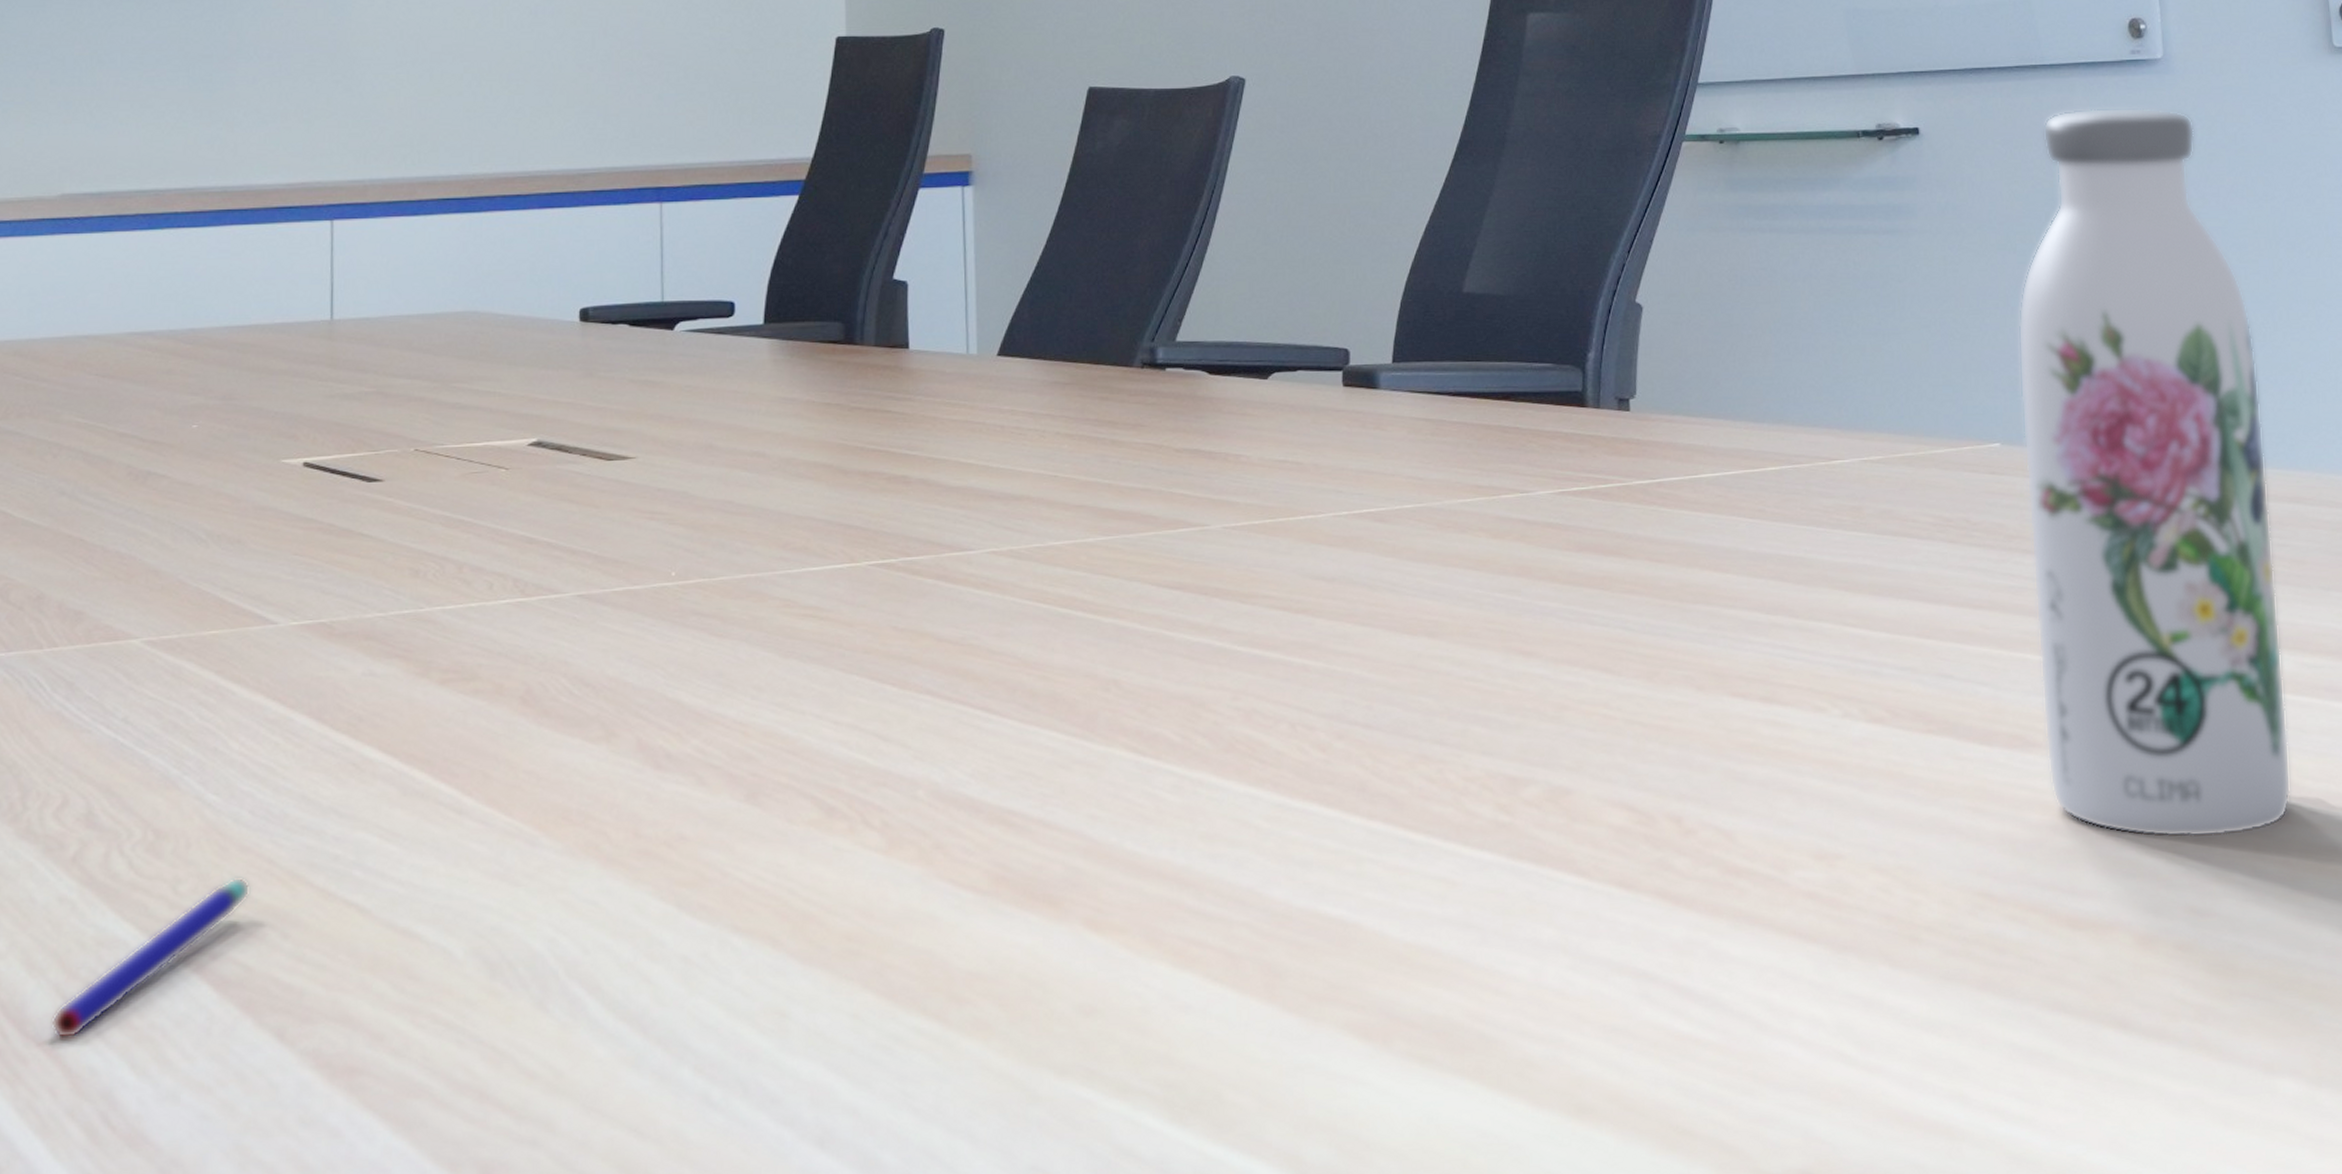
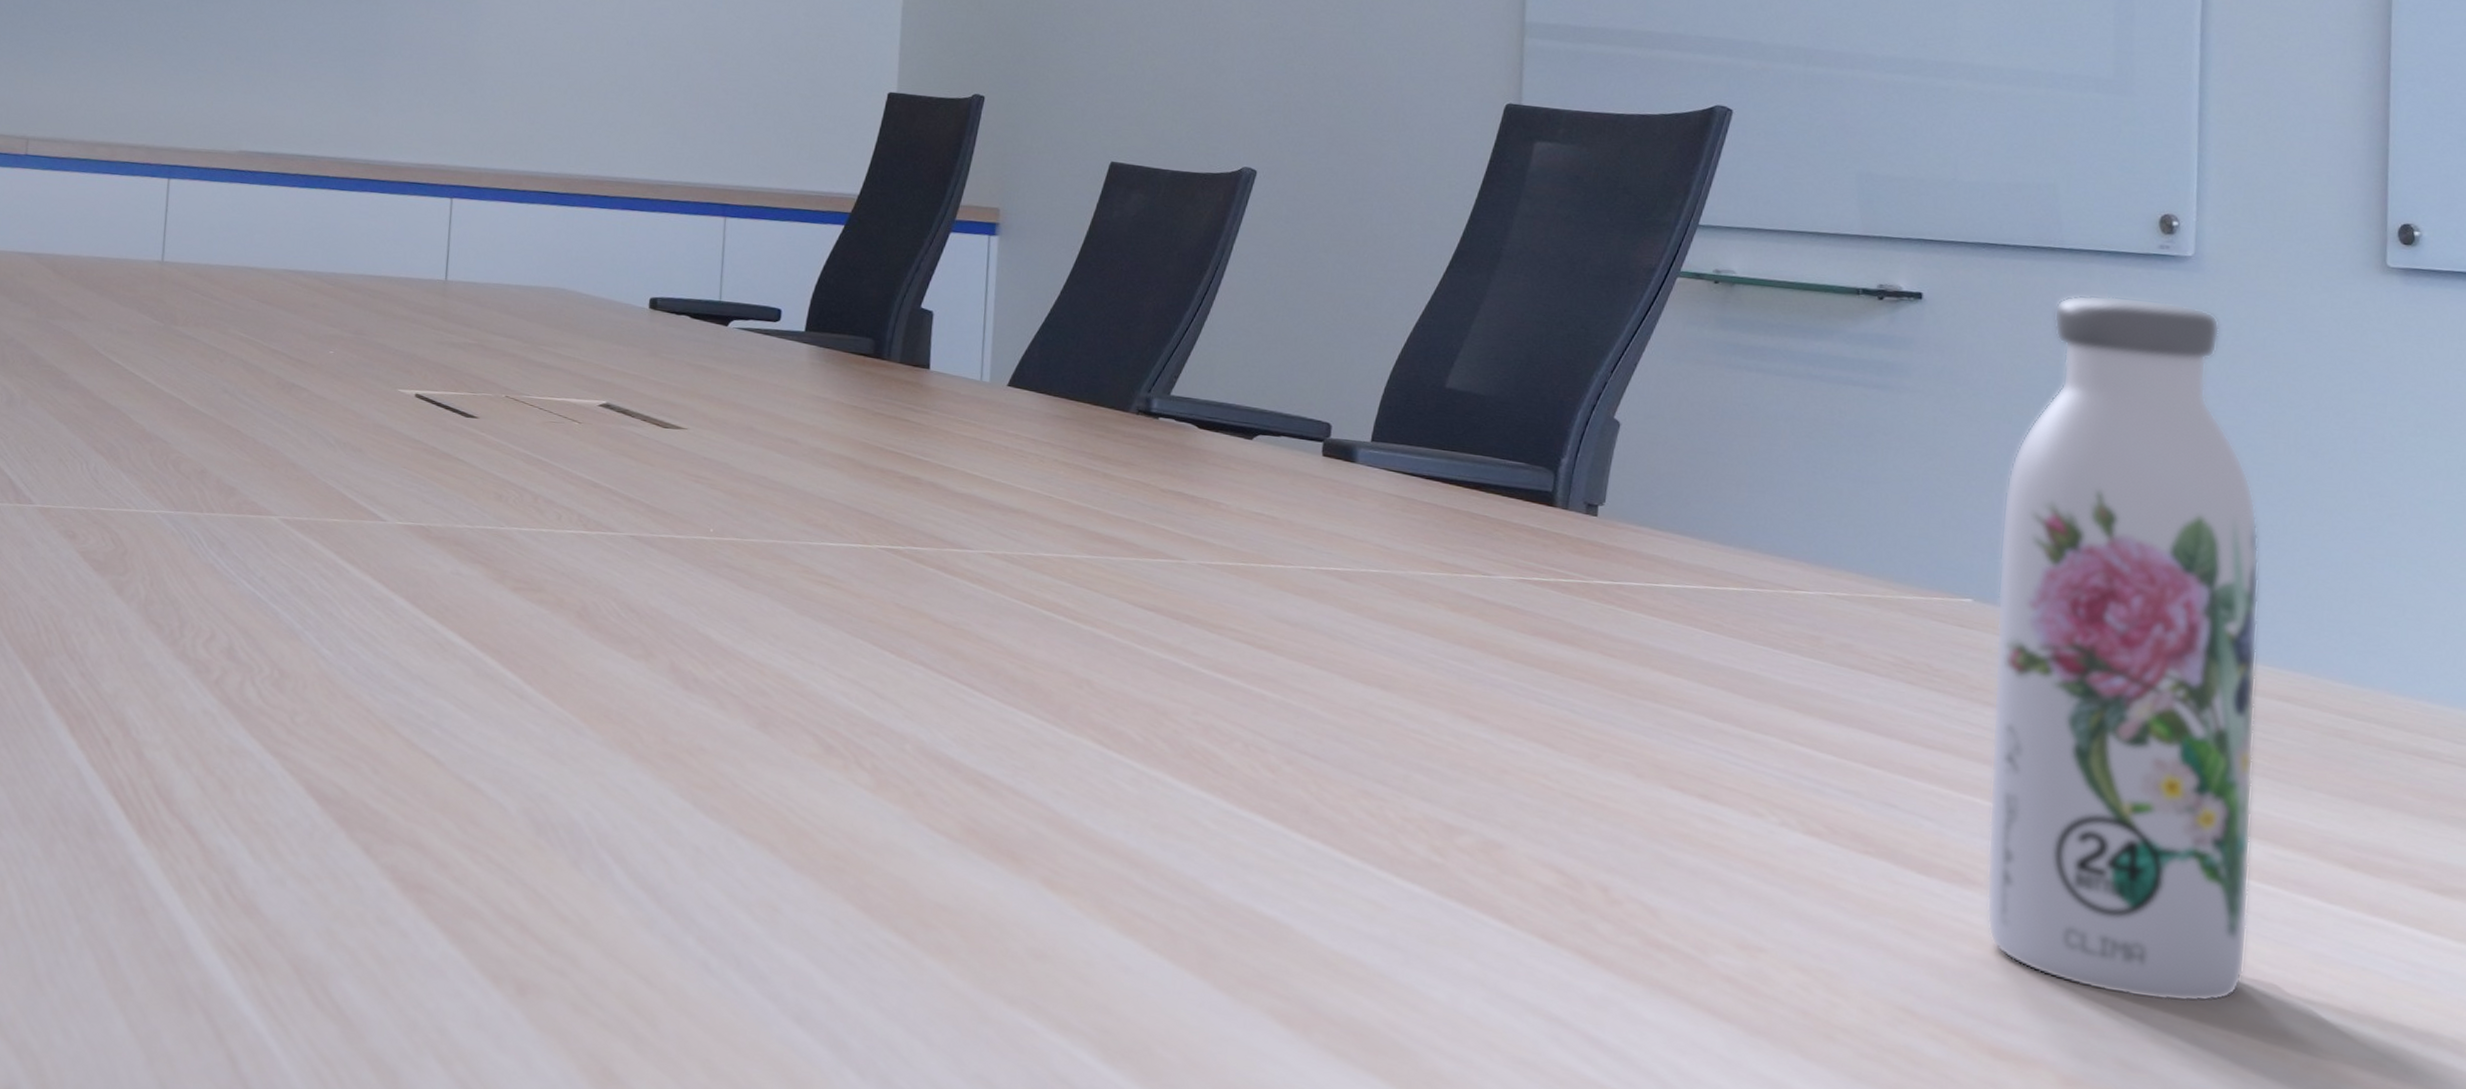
pen: present [51,877,251,1039] -> none [191,718,351,822]

